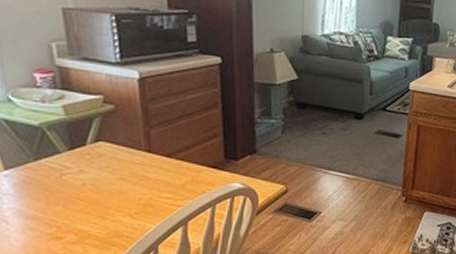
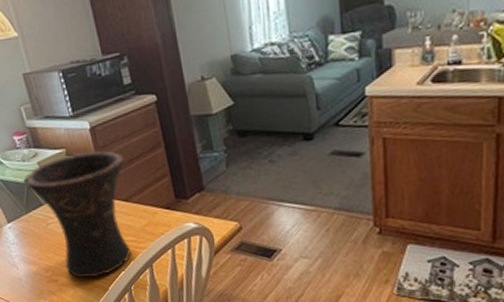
vase: none [40,102,174,236] -> present [24,150,131,279]

